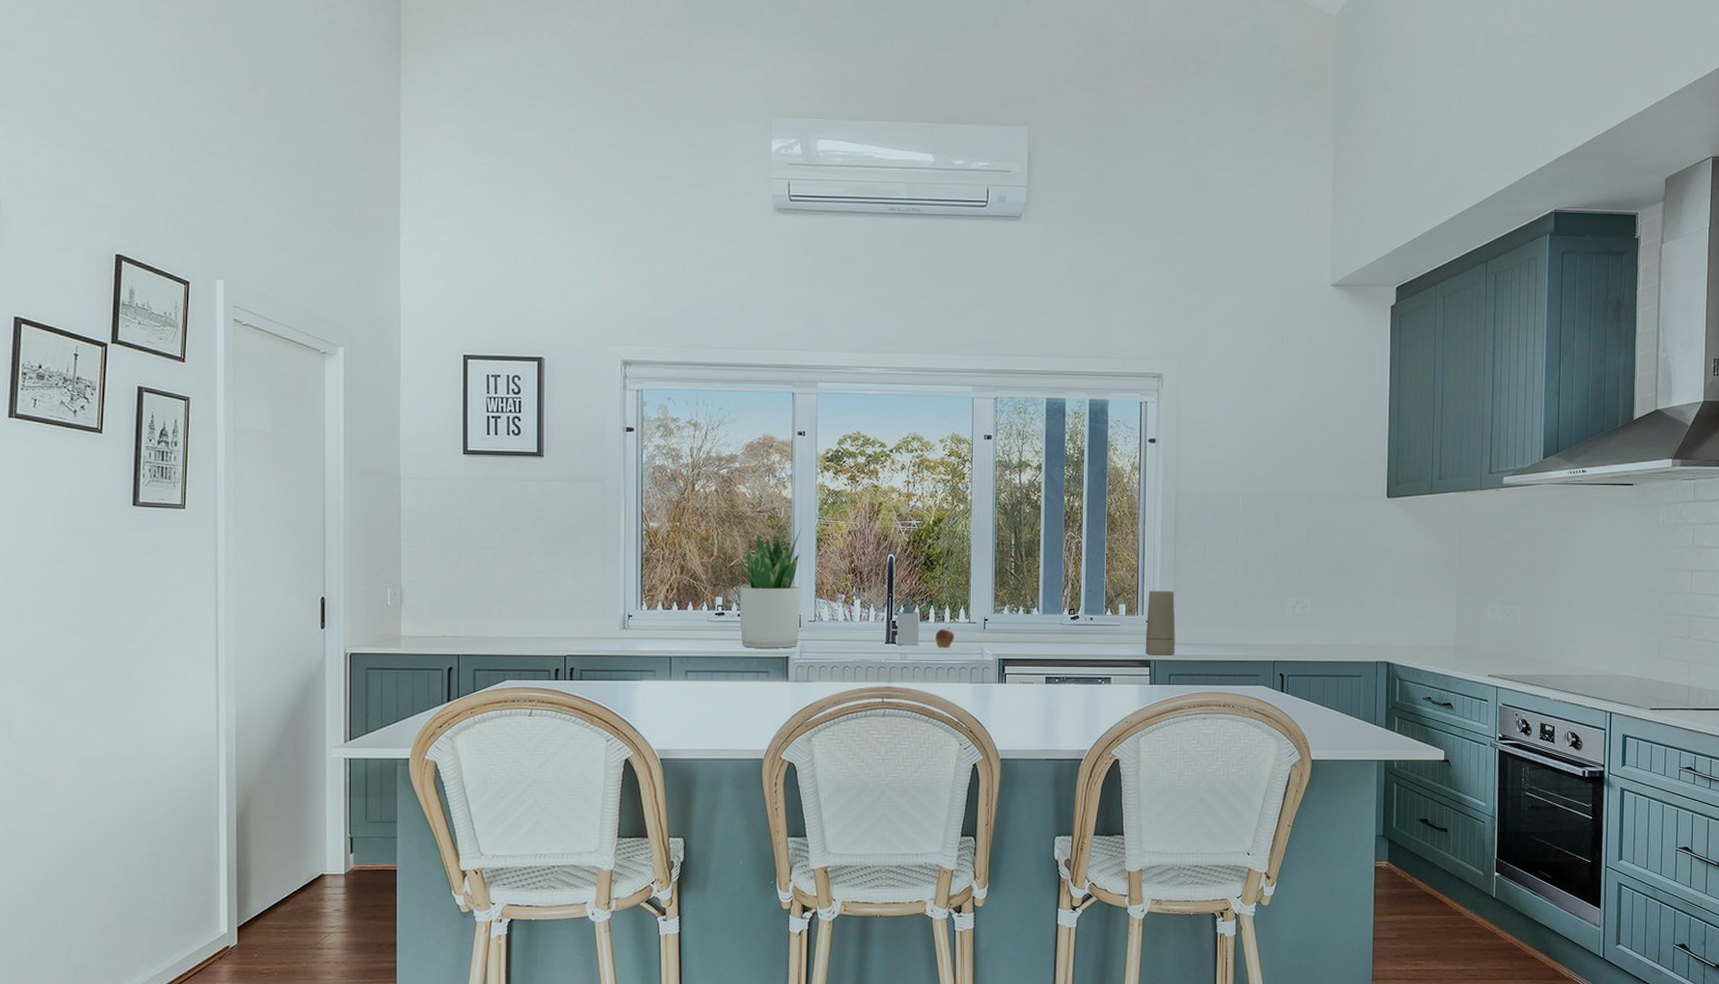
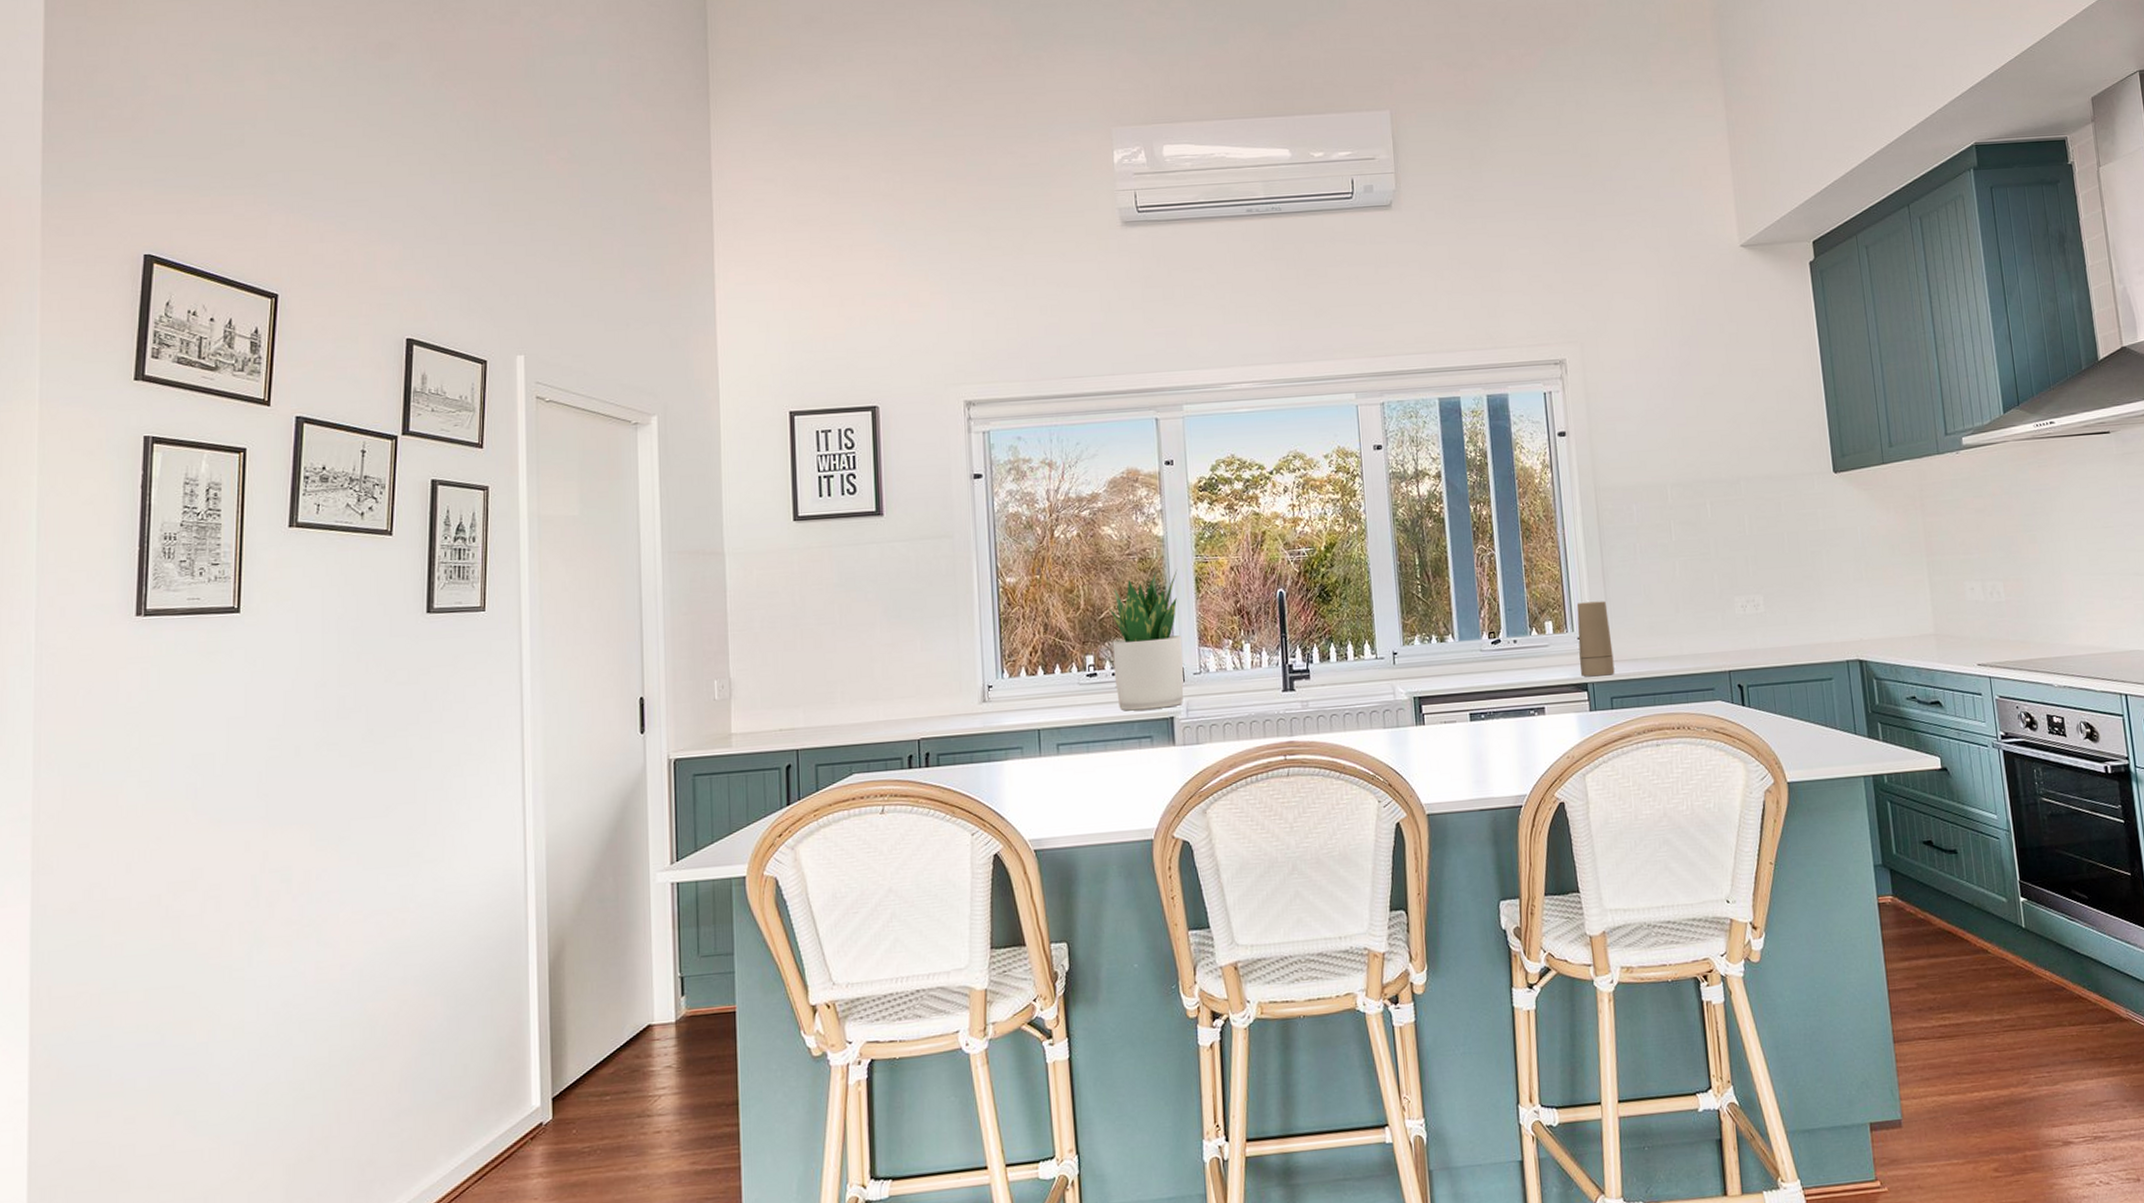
soap bottle: present [896,597,920,645] -> none [1292,636,1321,692]
fruit: present [936,627,954,649] -> none [1339,665,1361,691]

